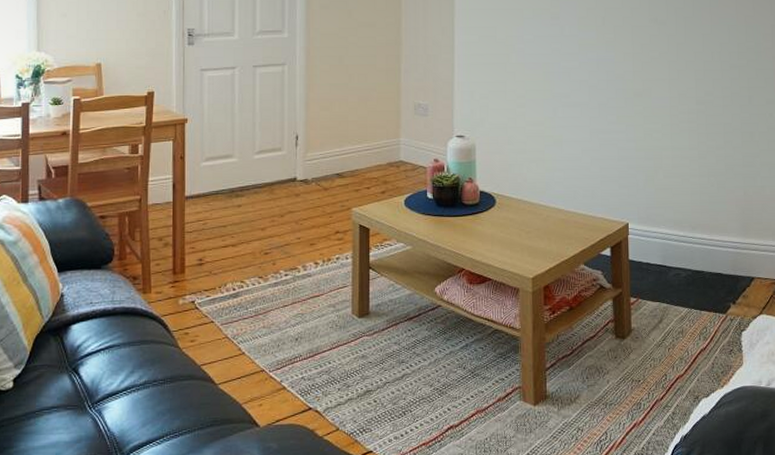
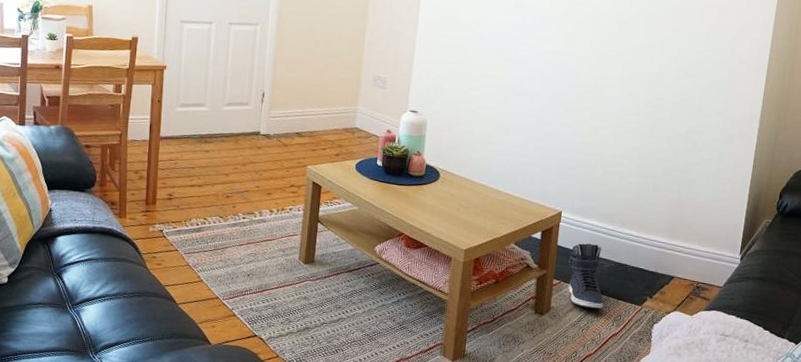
sneaker: none [643,254,686,324] -> present [568,243,604,309]

